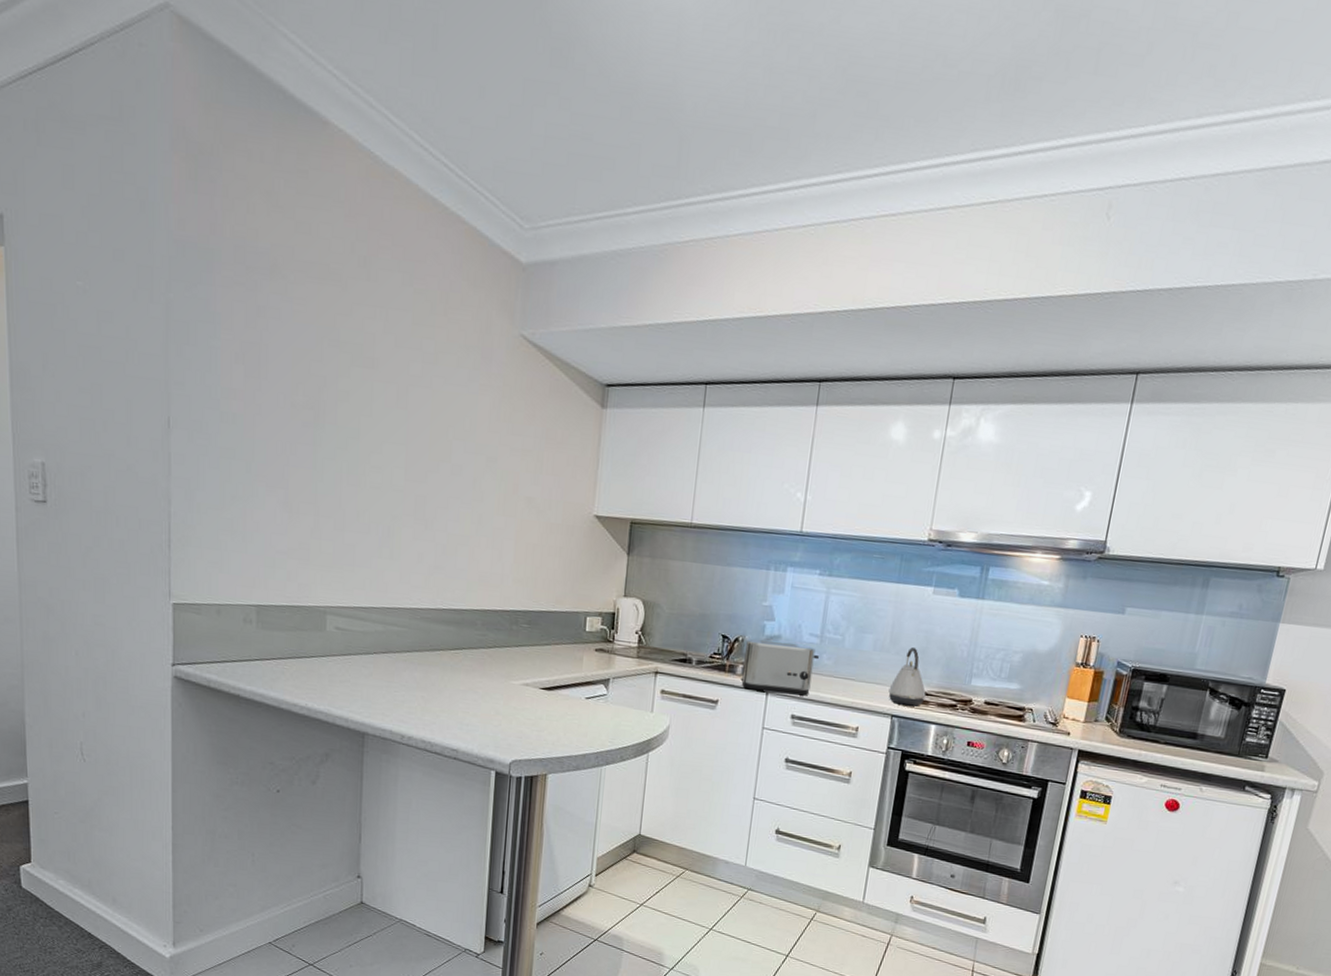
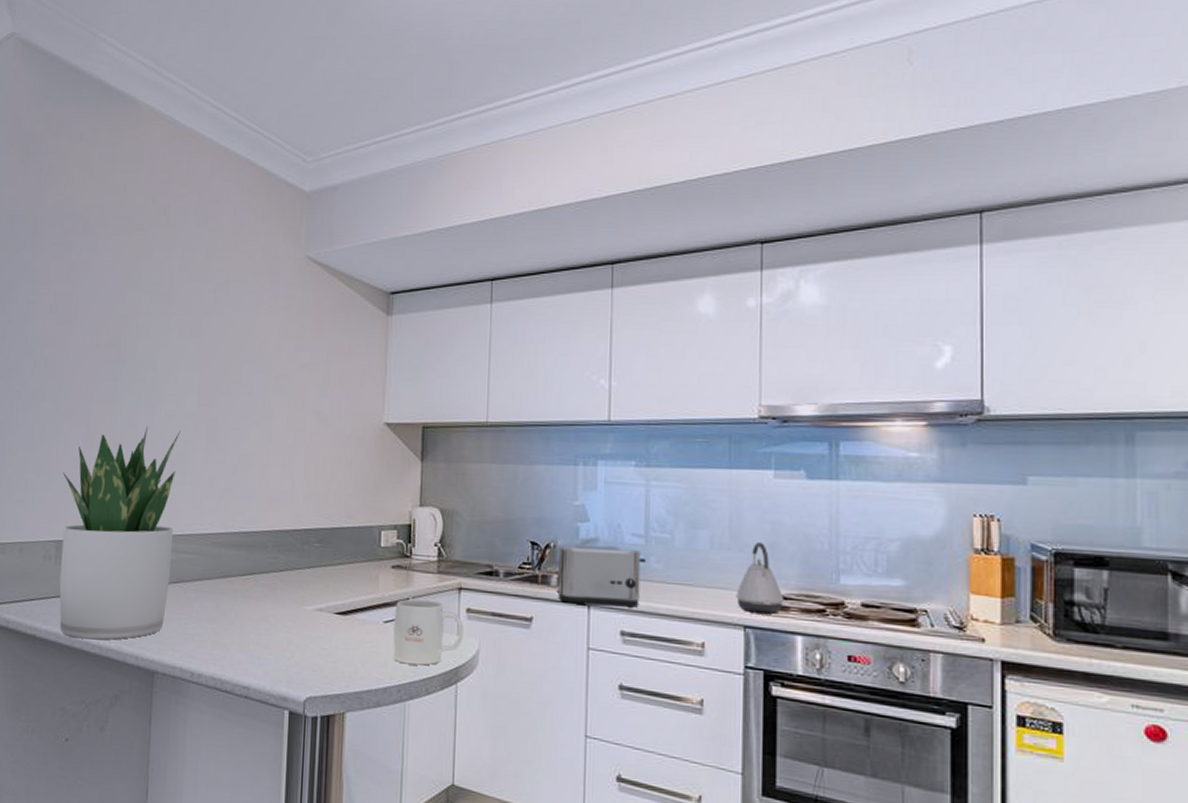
planter: none [260,496,387,703] -> present [59,426,181,640]
mug: none [593,679,658,737] -> present [393,599,465,666]

